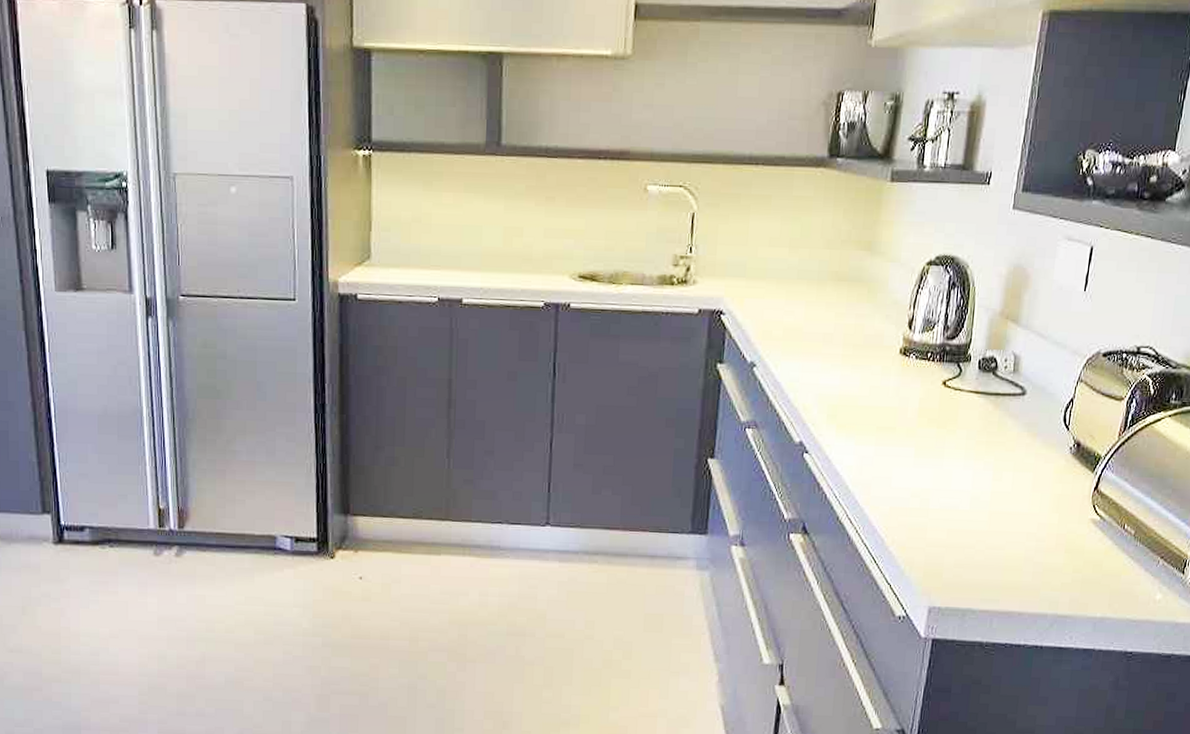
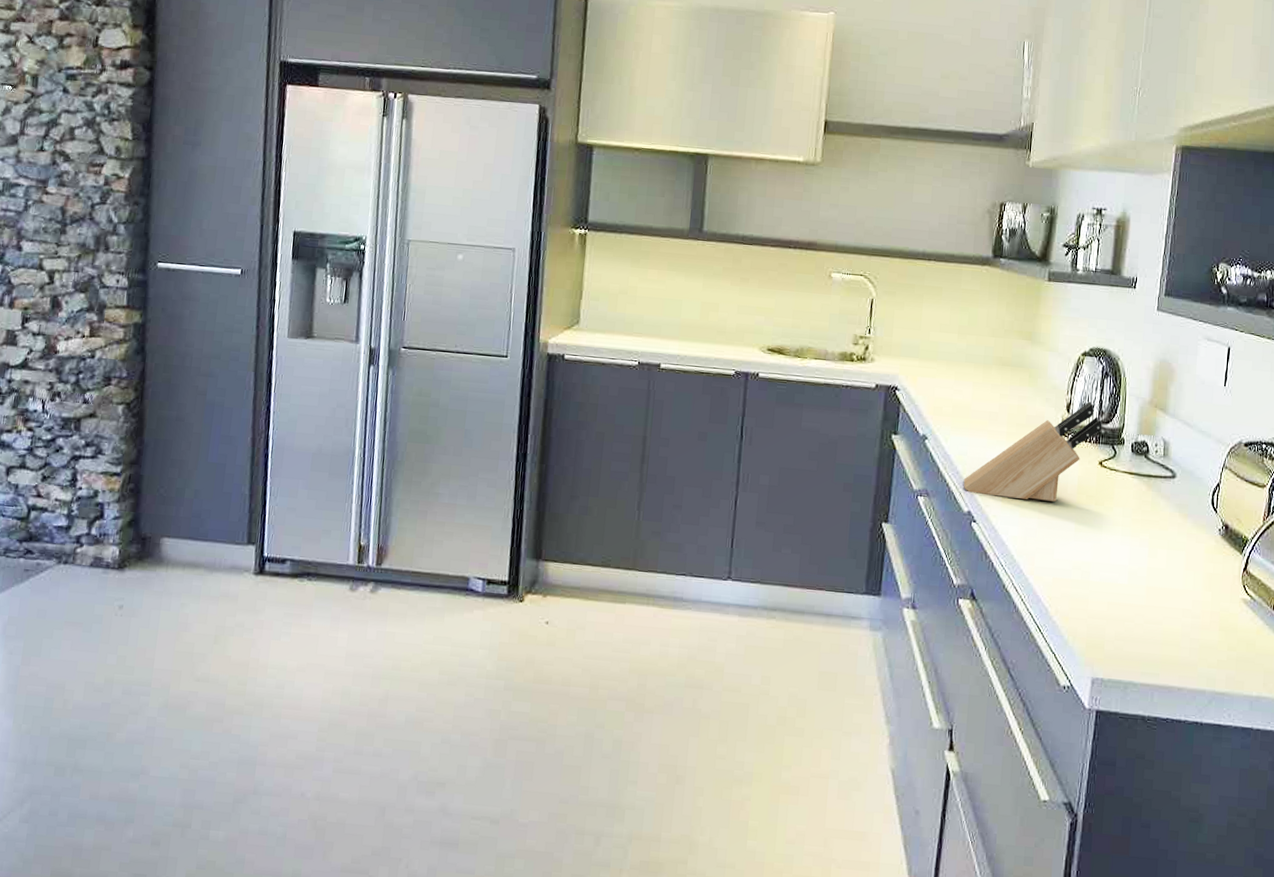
knife block: none [794,316,948,427] -> present [963,402,1102,502]

